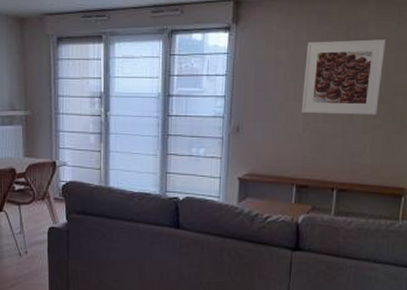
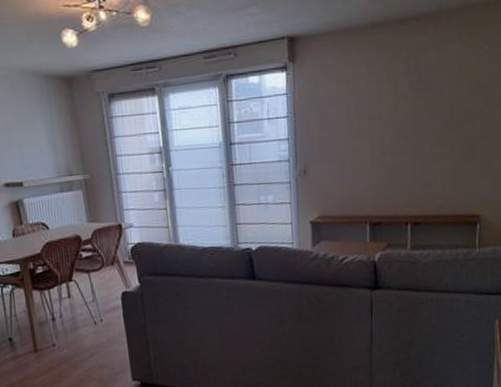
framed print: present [301,39,386,115] -> none [367,64,447,148]

